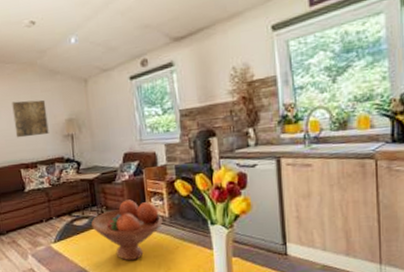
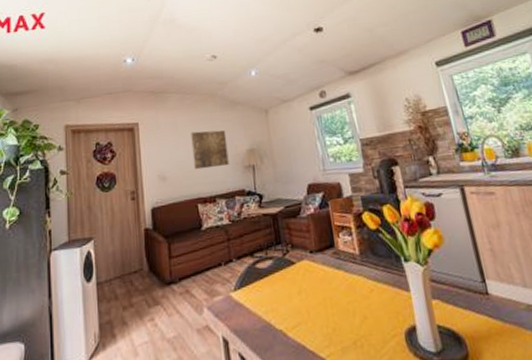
fruit bowl: present [91,199,163,261] -> none [276,235,354,310]

